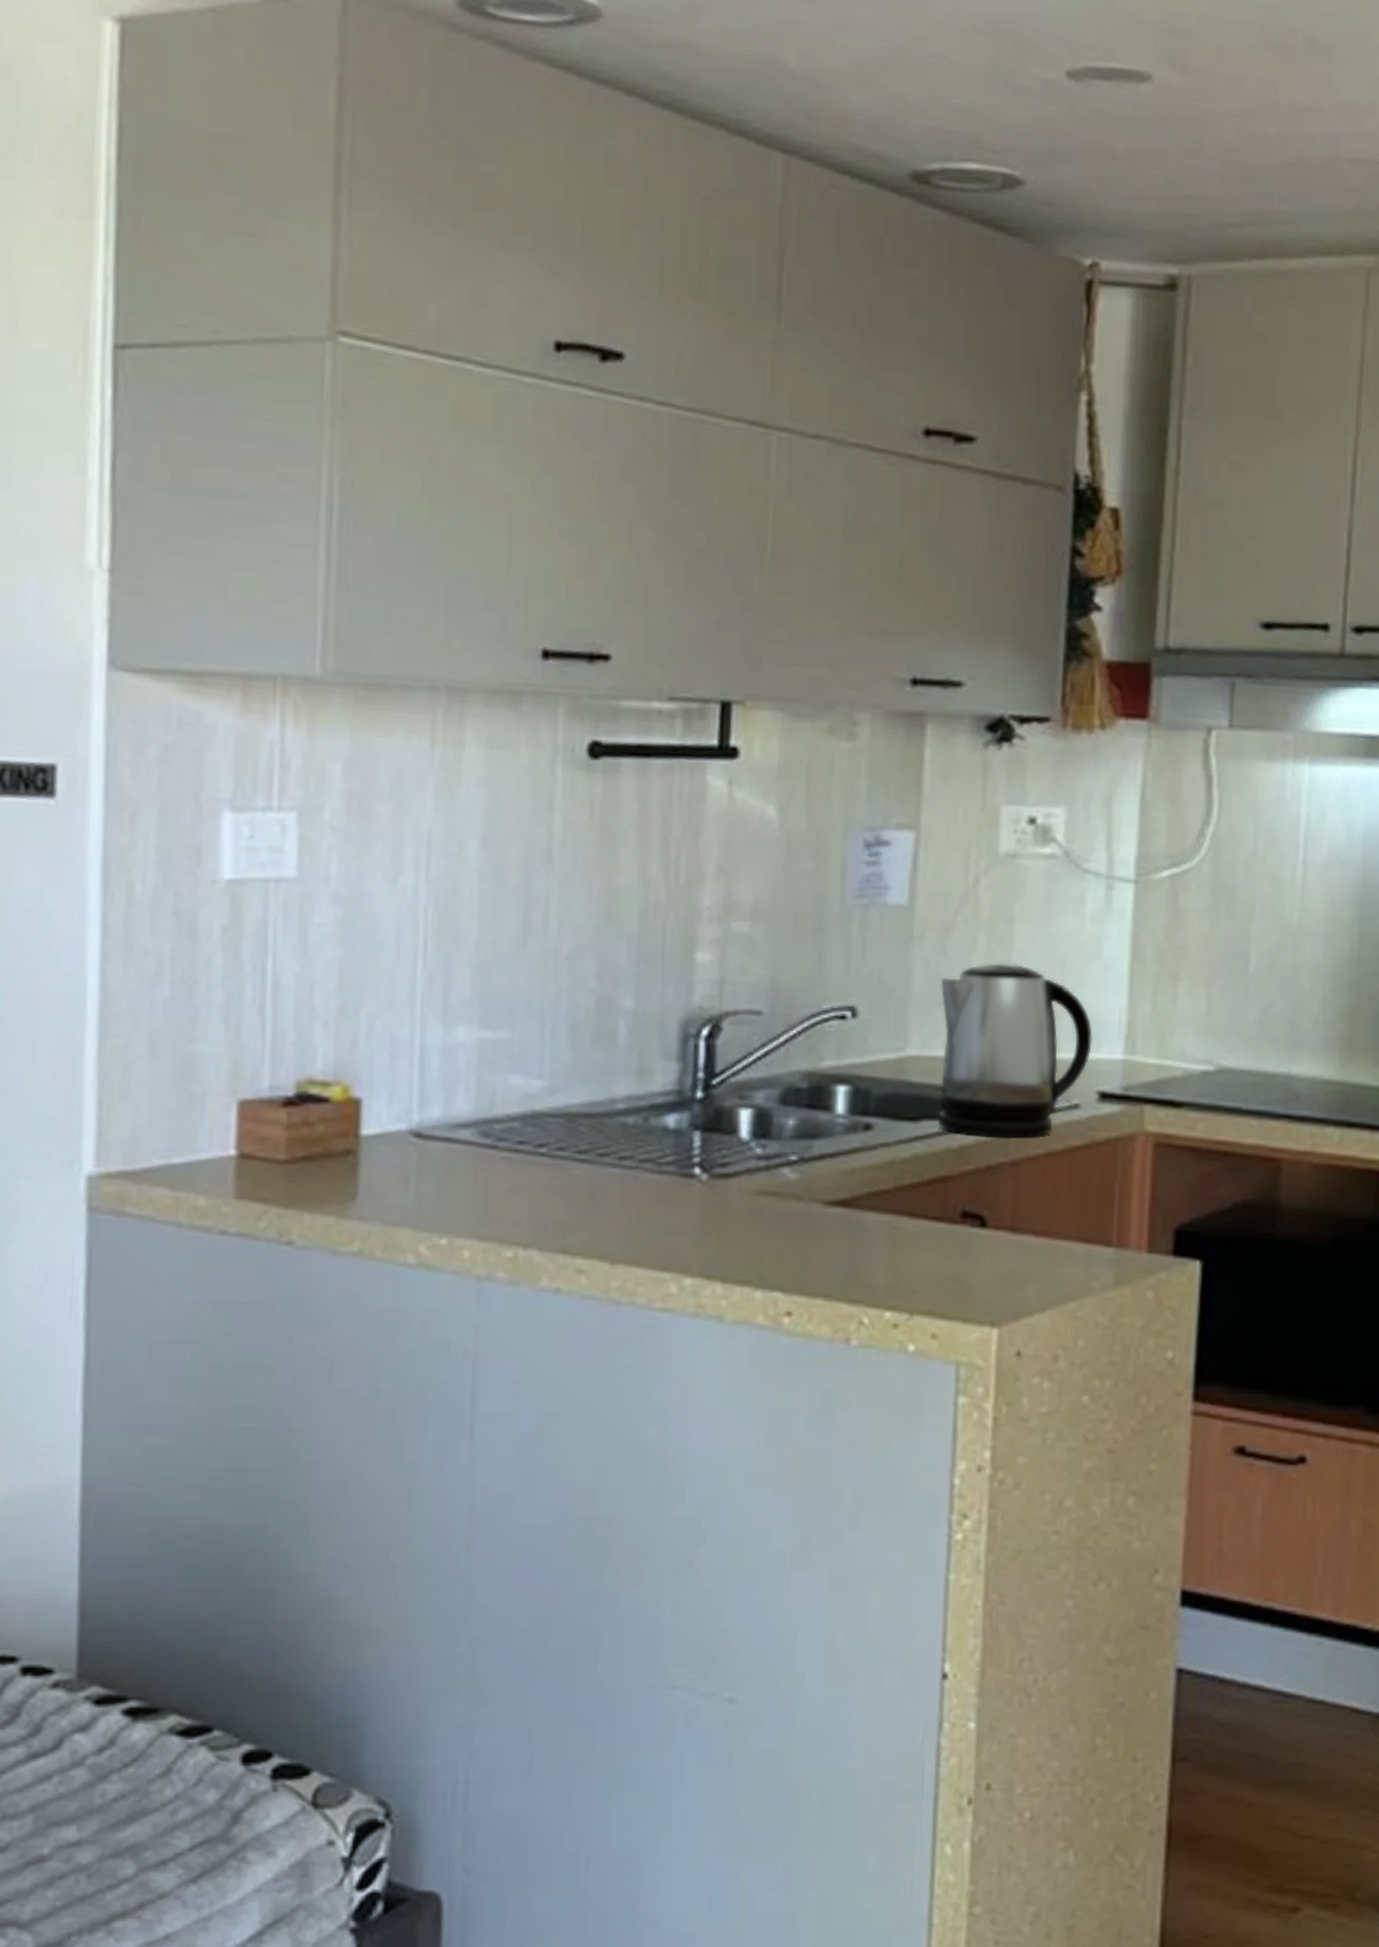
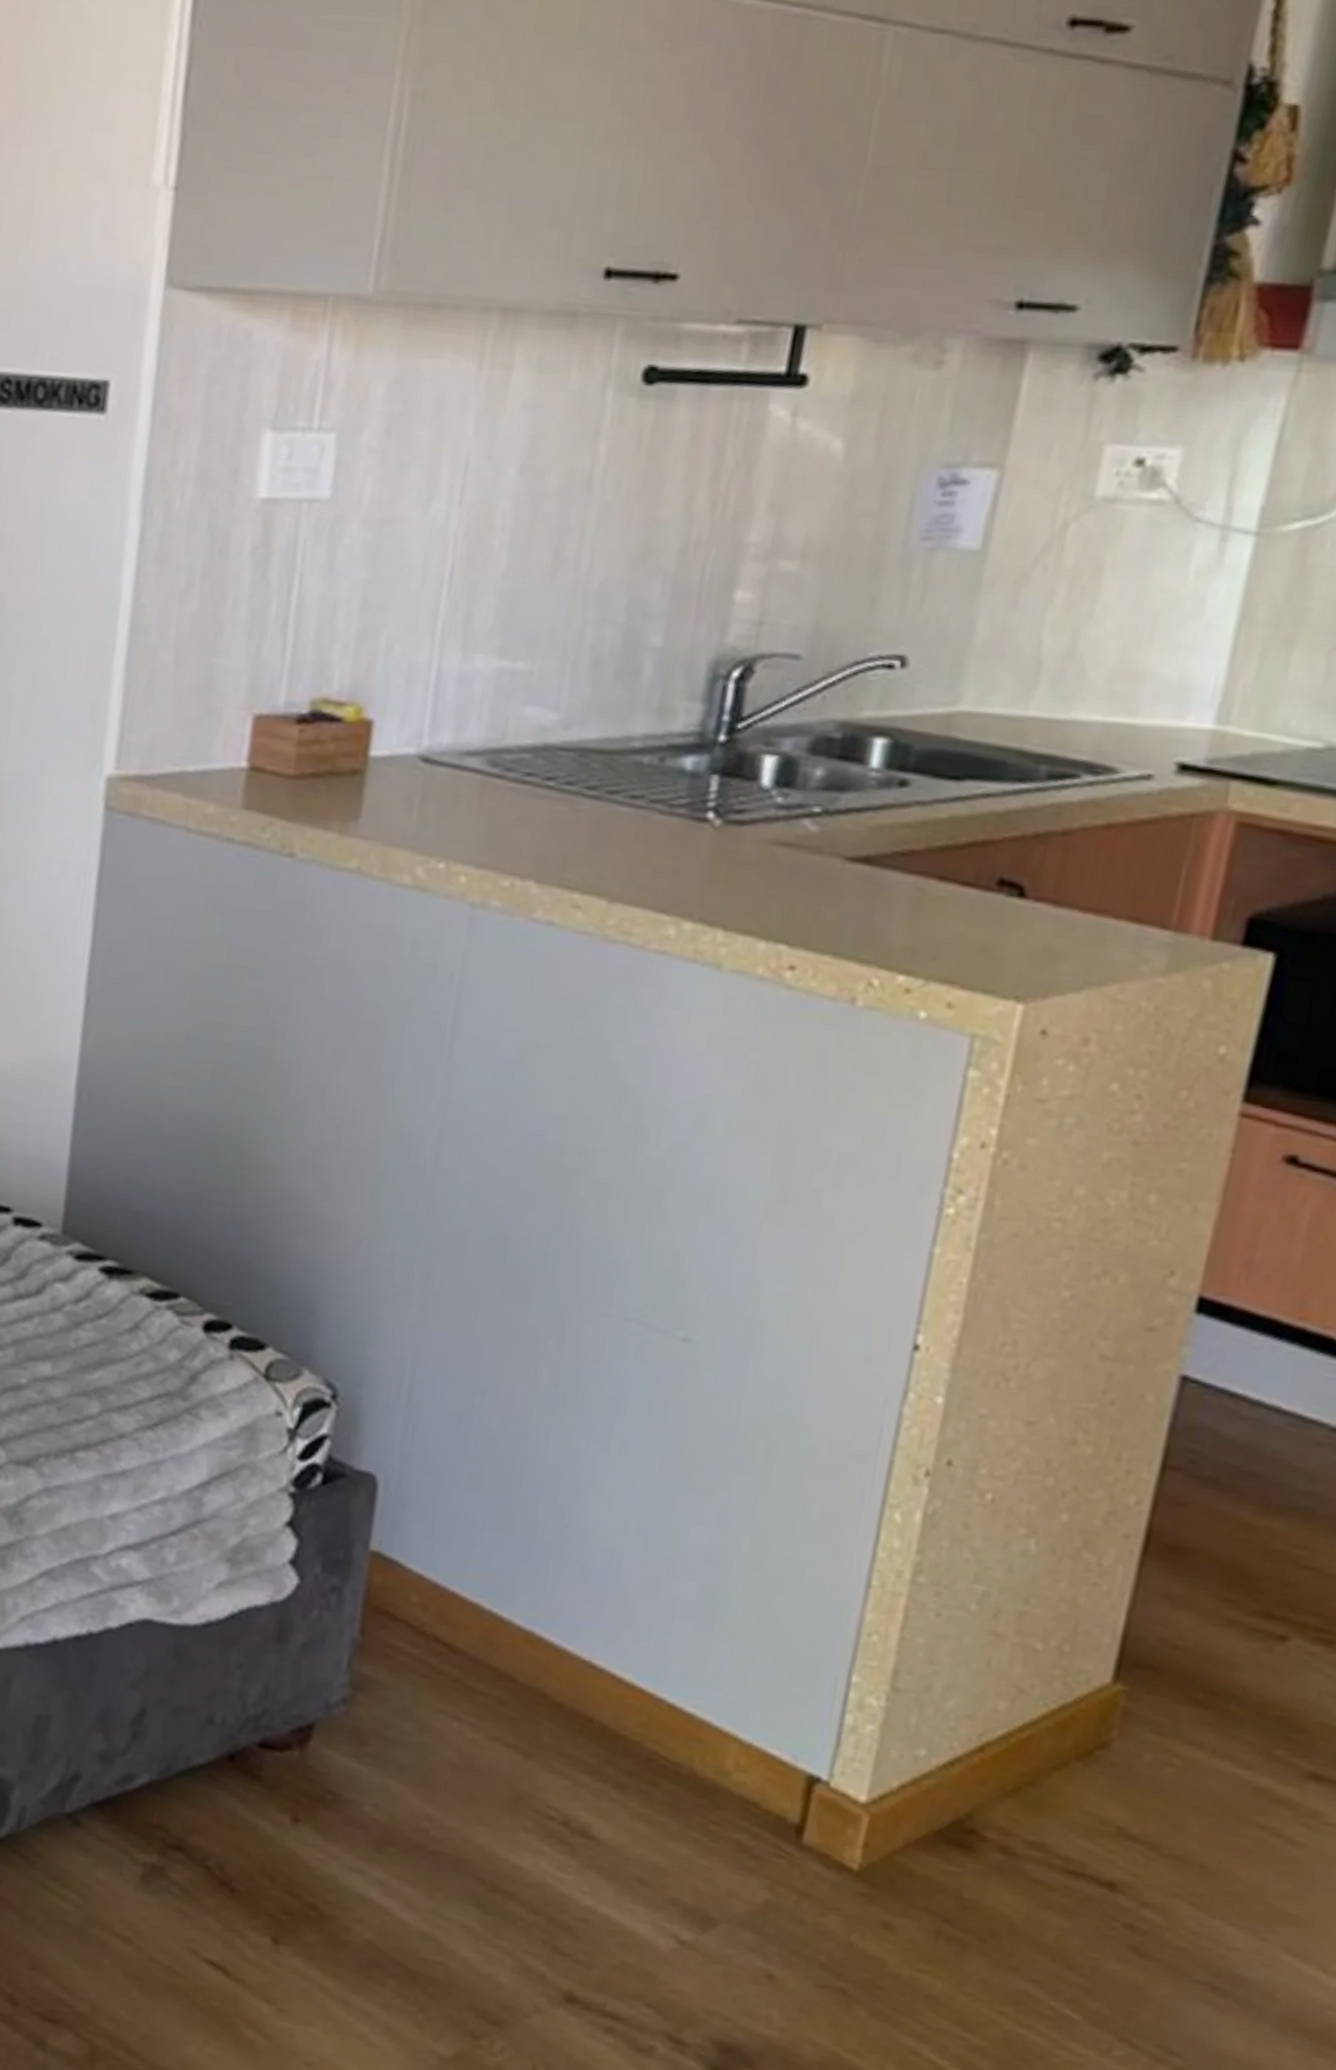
kettle: present [937,963,1092,1137] -> none [983,616,1180,806]

